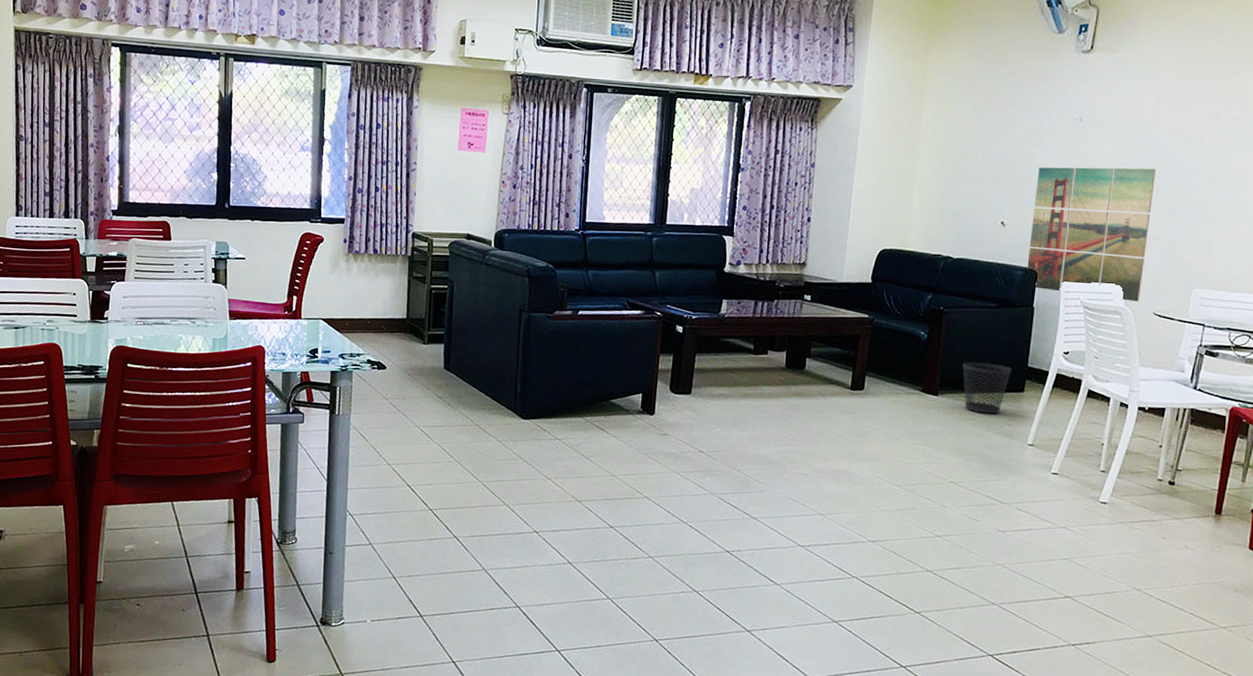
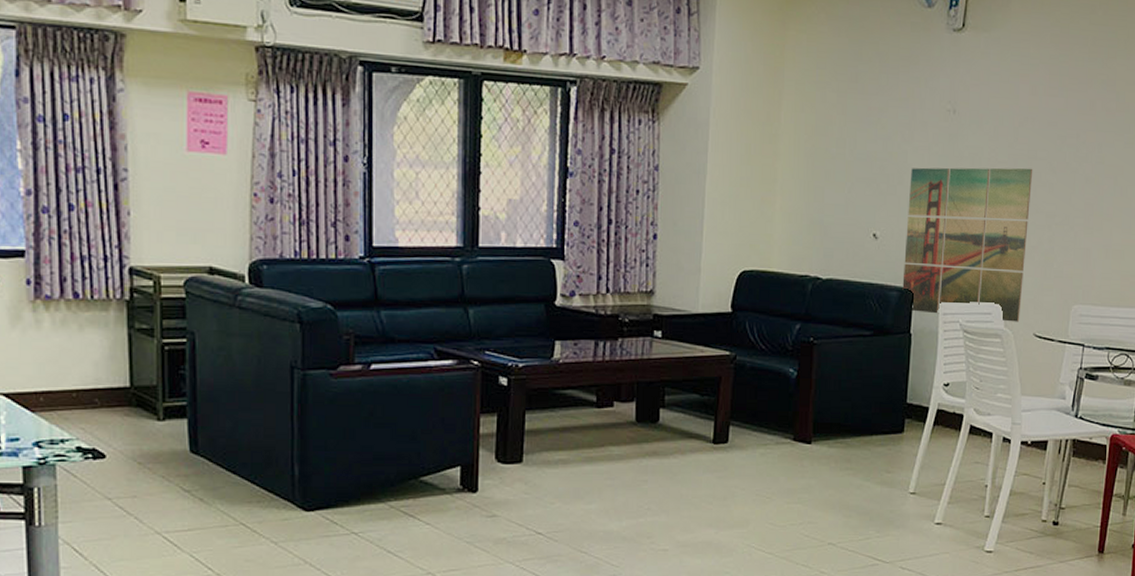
wastebasket: present [962,361,1011,414] -> none [837,401,890,461]

